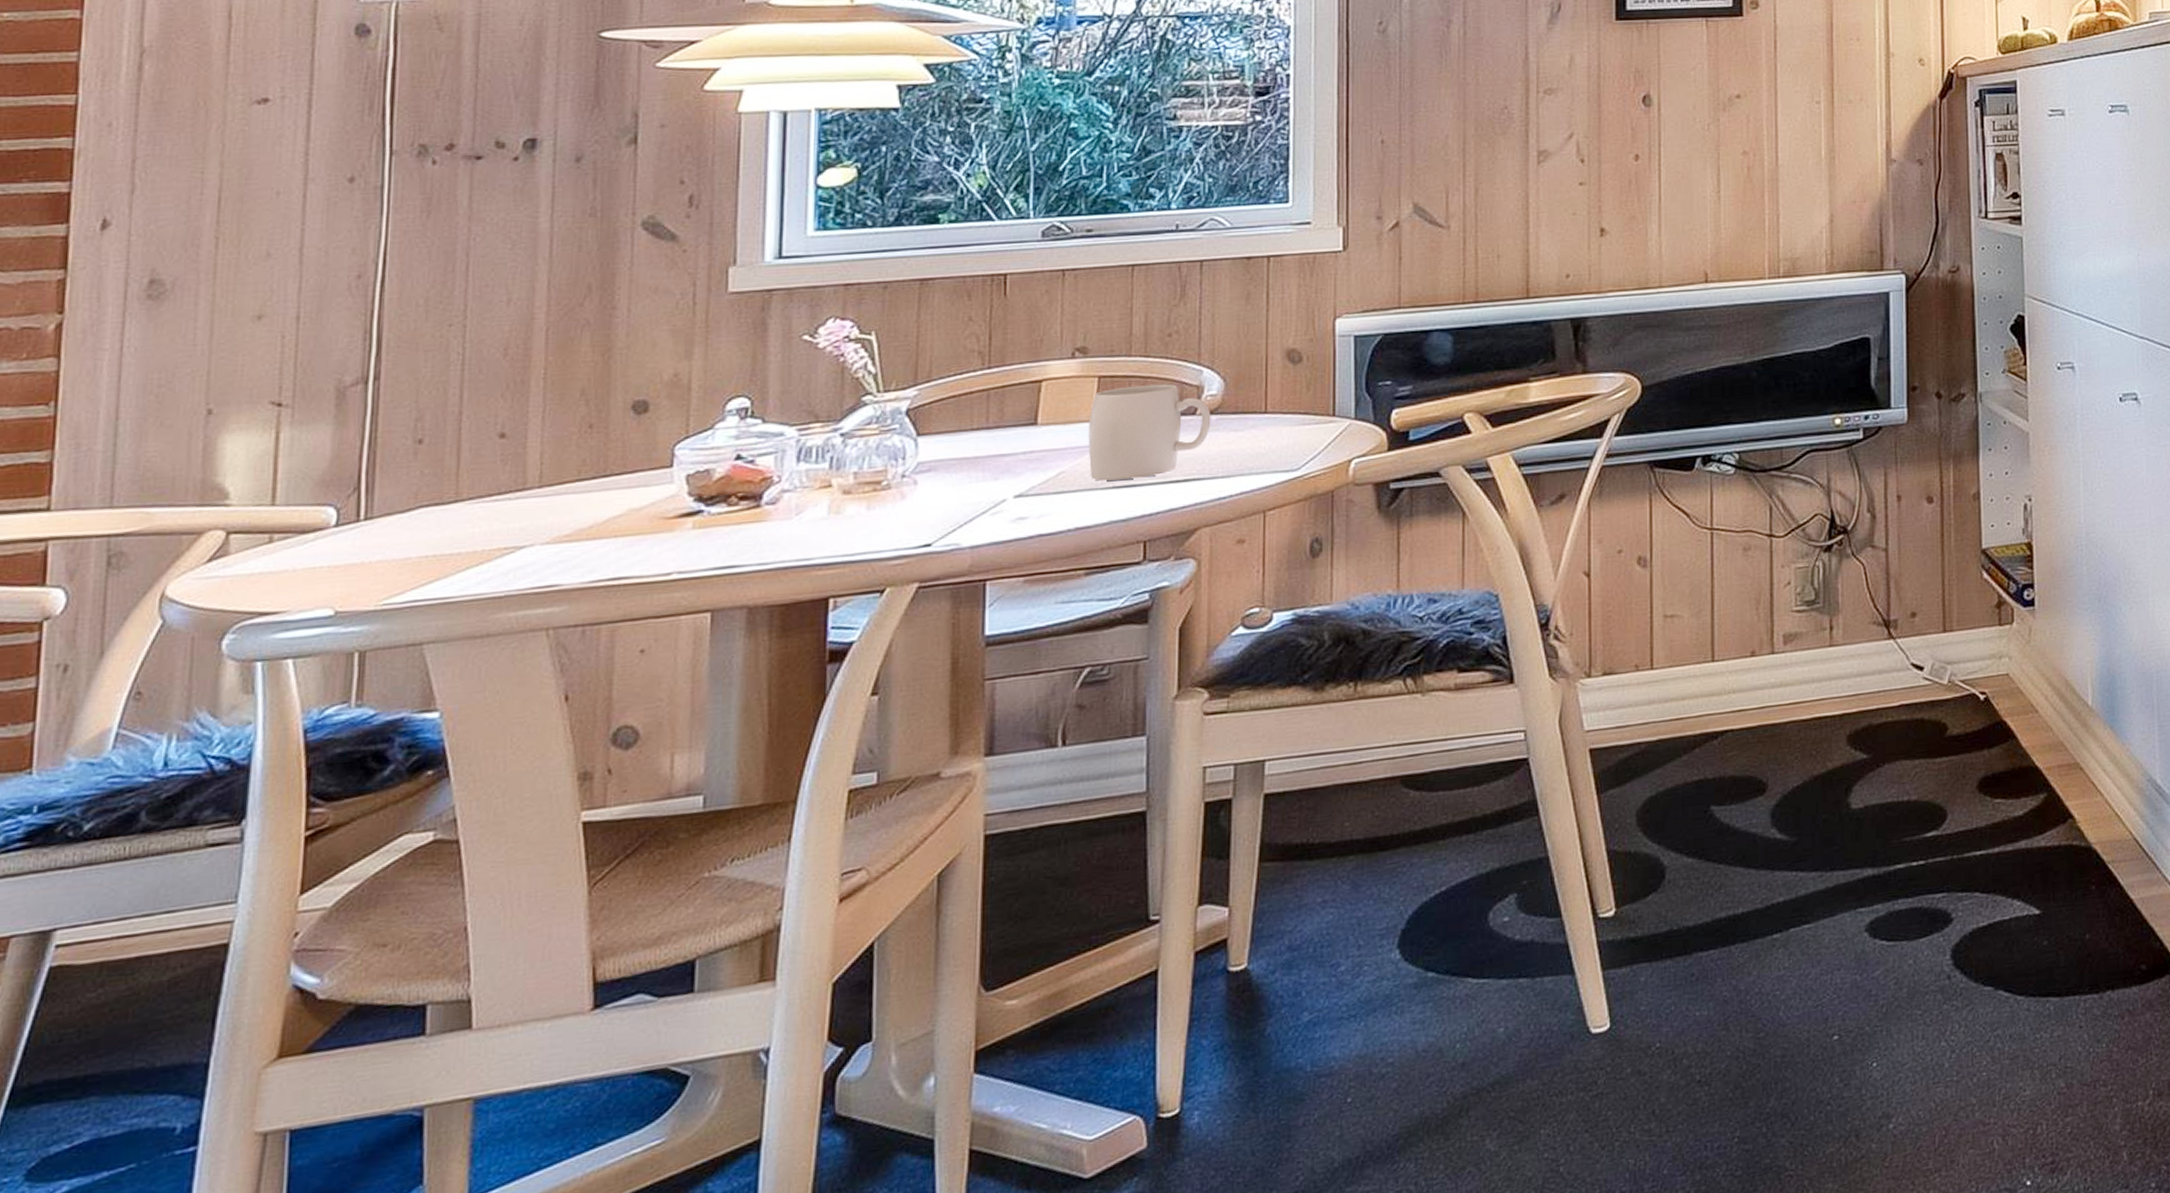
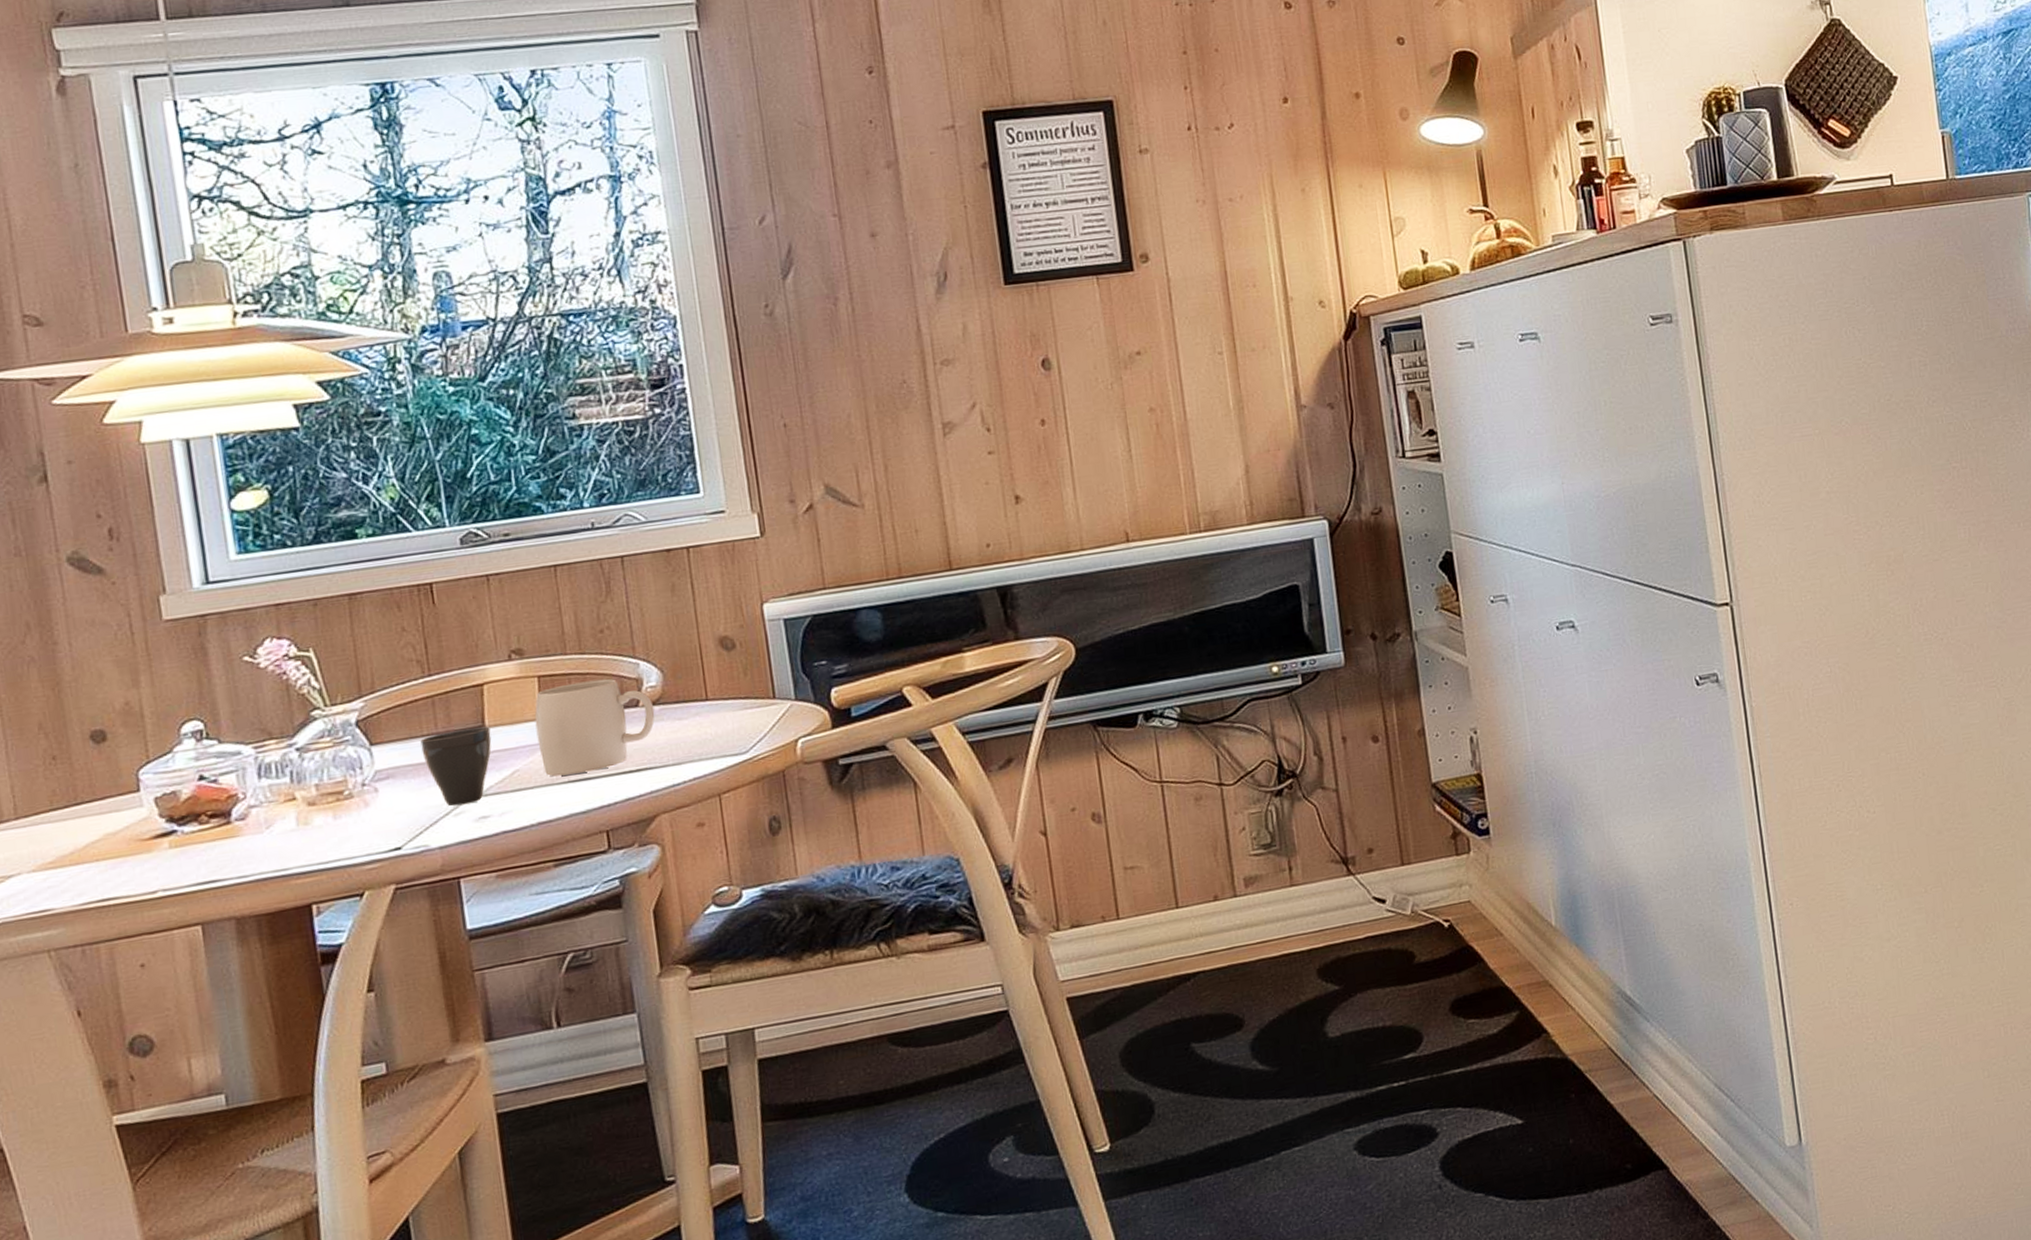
cup: none [968,424,1042,505] -> present [420,726,492,807]

